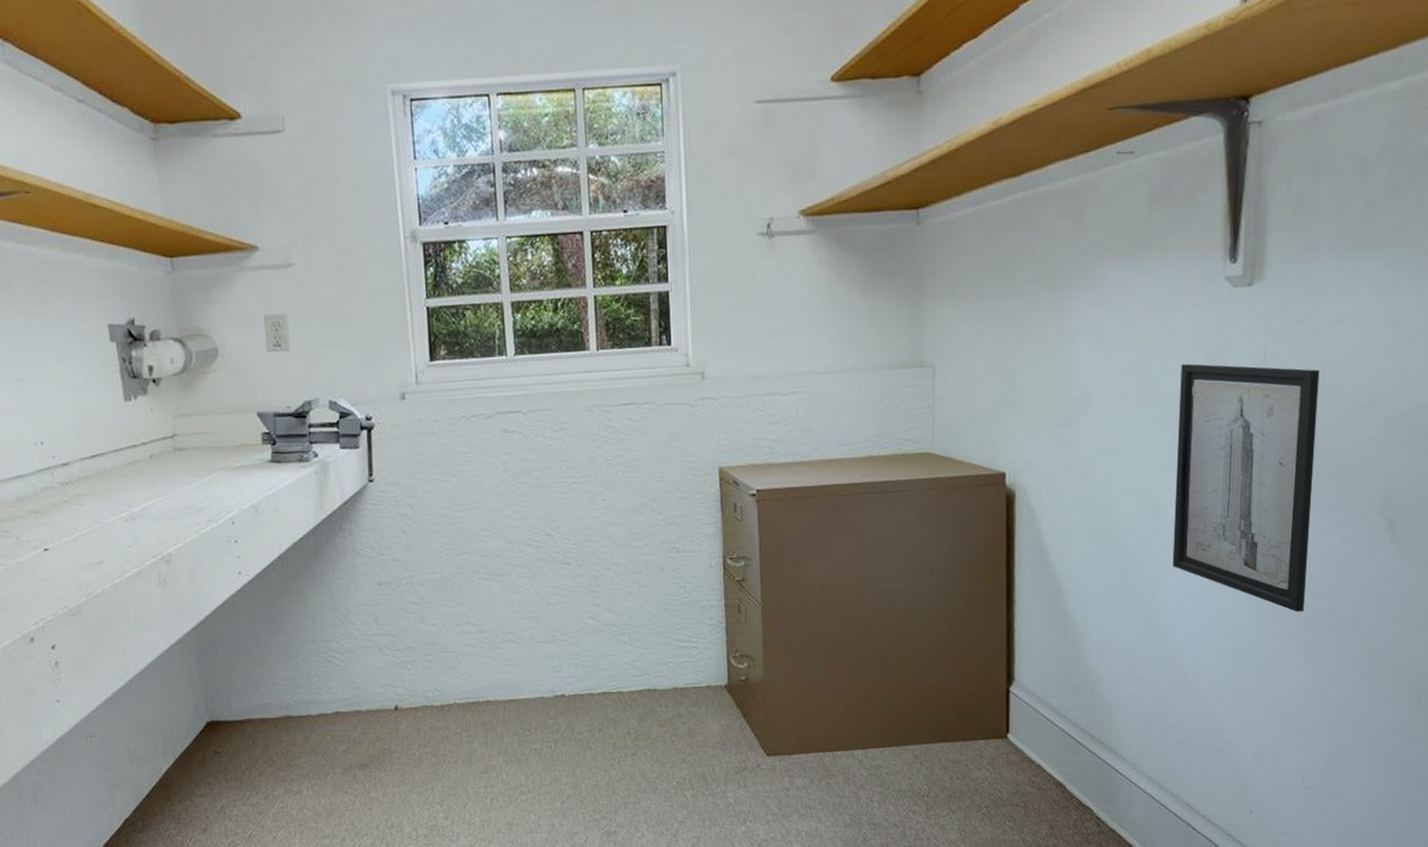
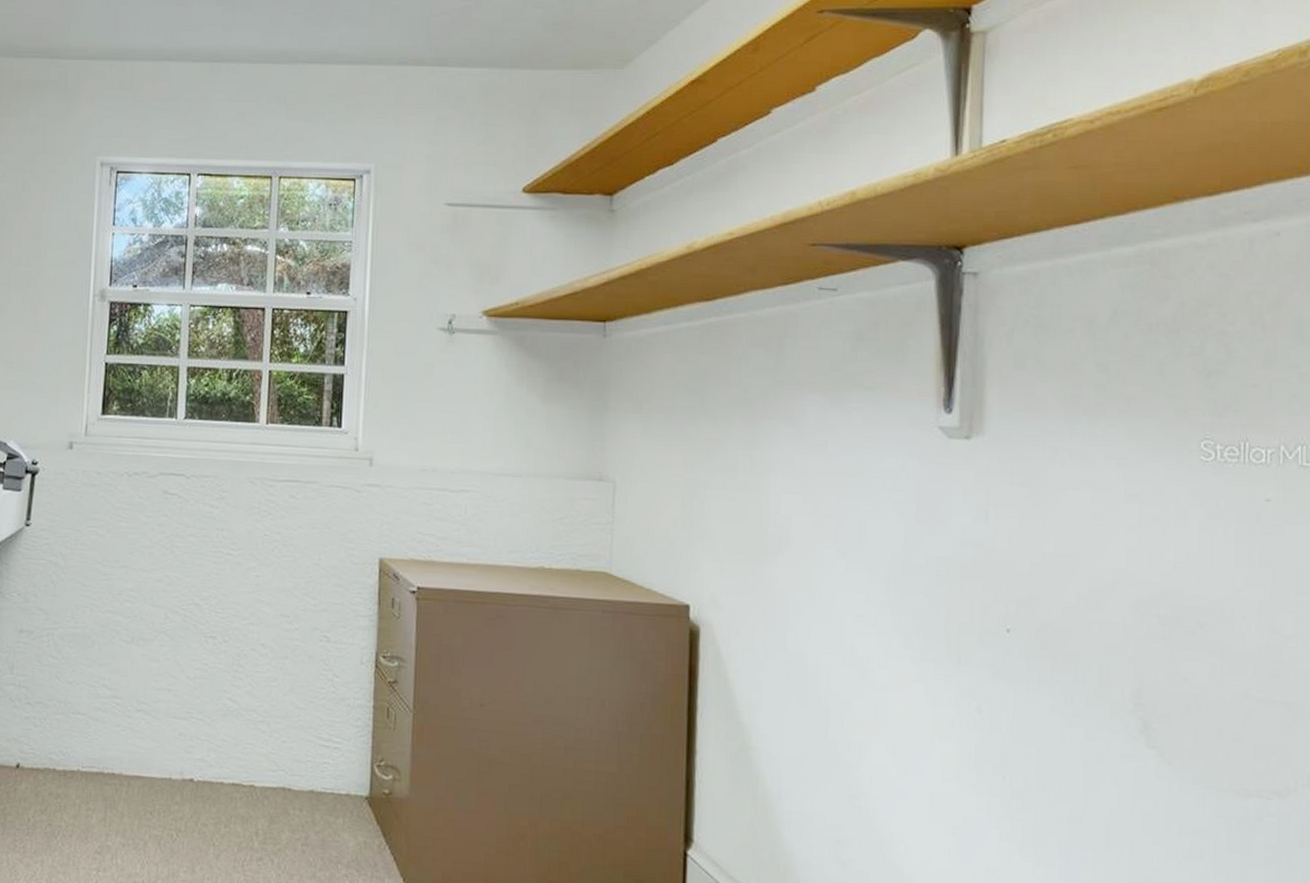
wall art: present [1172,364,1320,613] -> none [881,514,1052,815]

